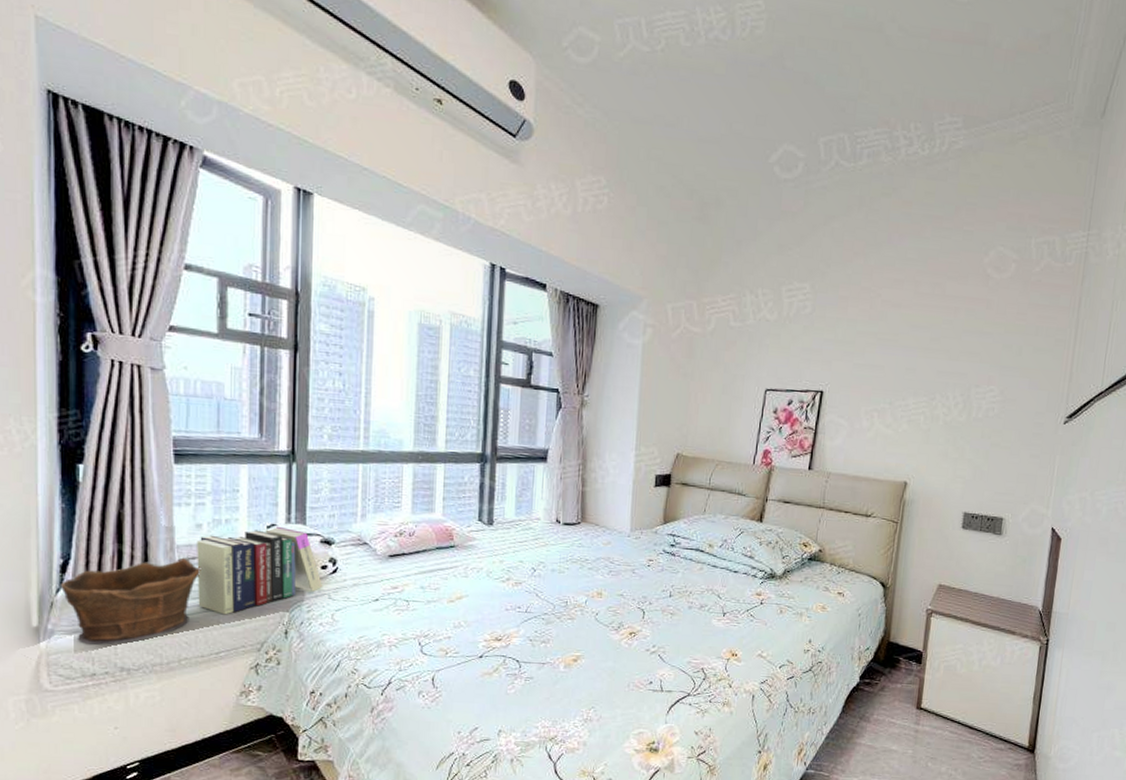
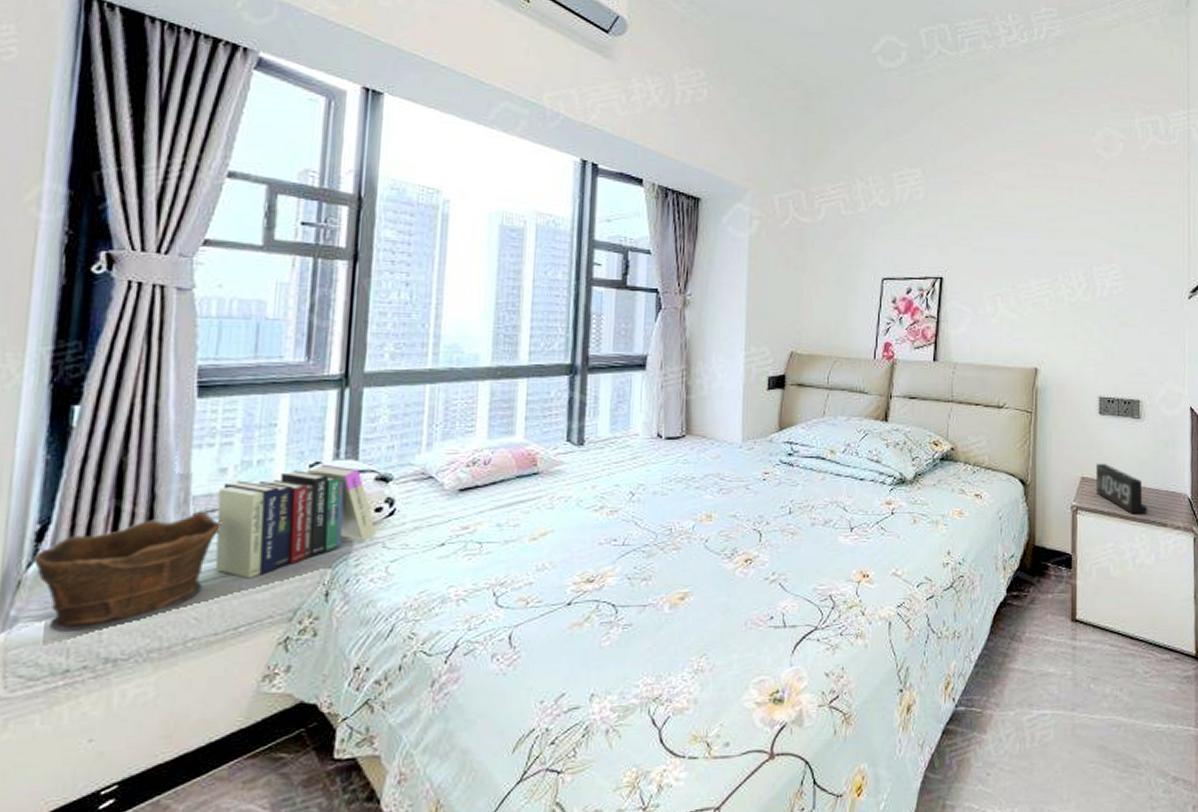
alarm clock: none [951,573,999,622] -> present [1095,463,1148,514]

